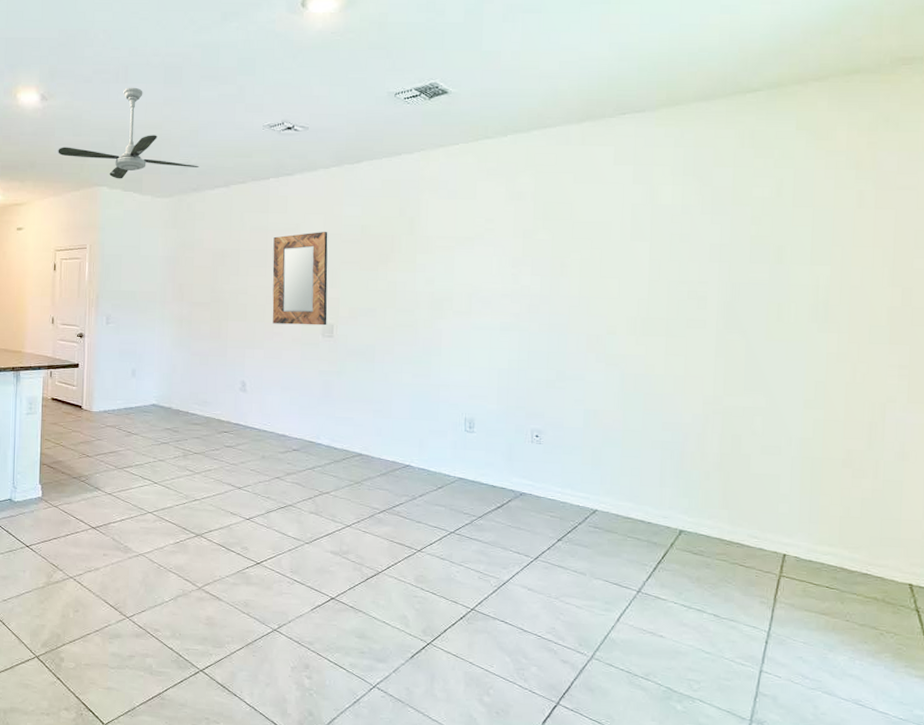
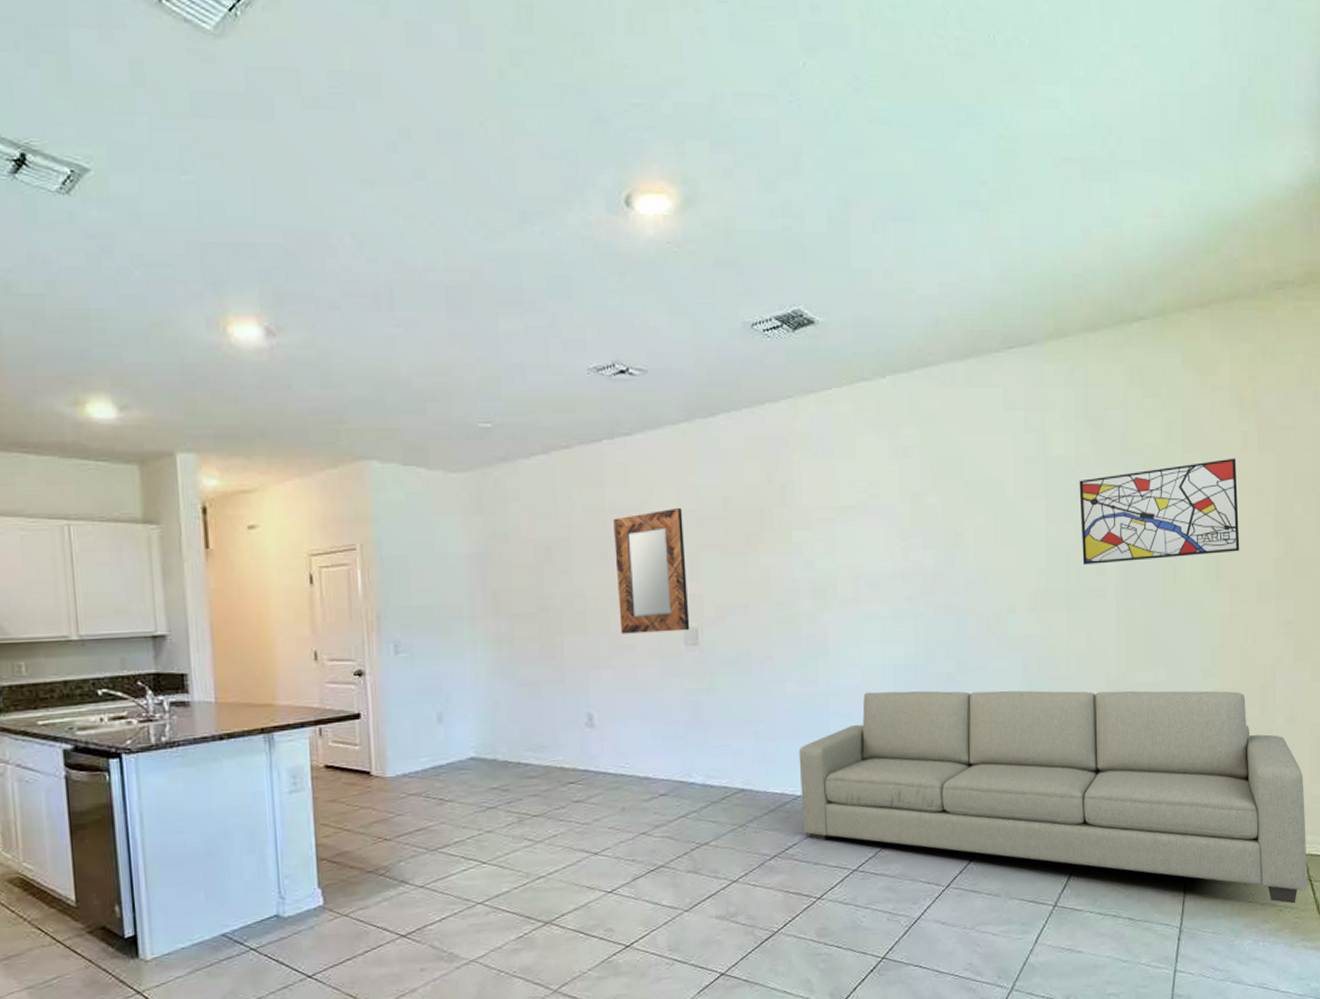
ceiling fan: present [58,87,199,179] -> none [299,316,507,449]
sofa: none [409,388,915,631] -> present [798,690,1307,904]
wall art: none [684,213,851,299] -> present [1079,458,1240,565]

